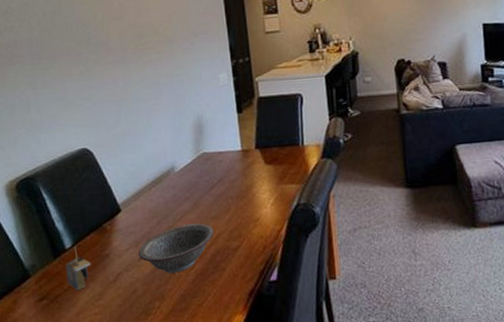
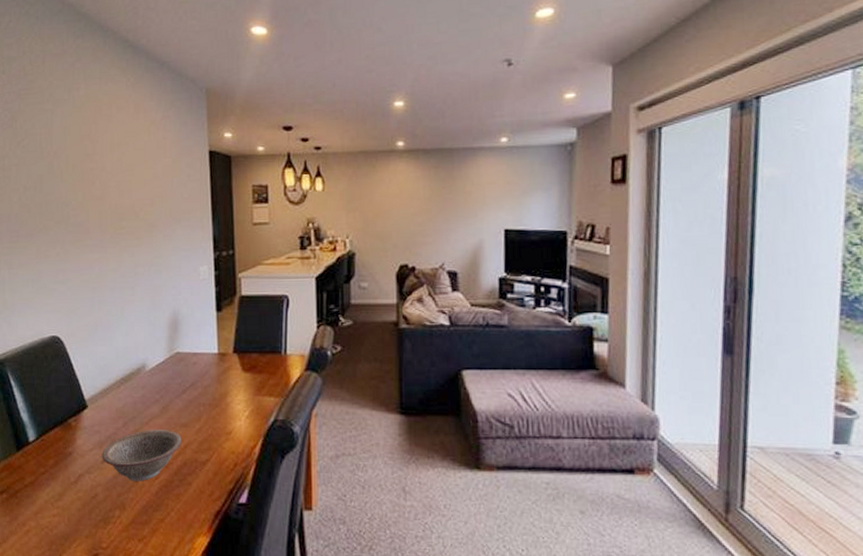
architectural model: present [65,247,91,291] -> none [27,441,53,488]

